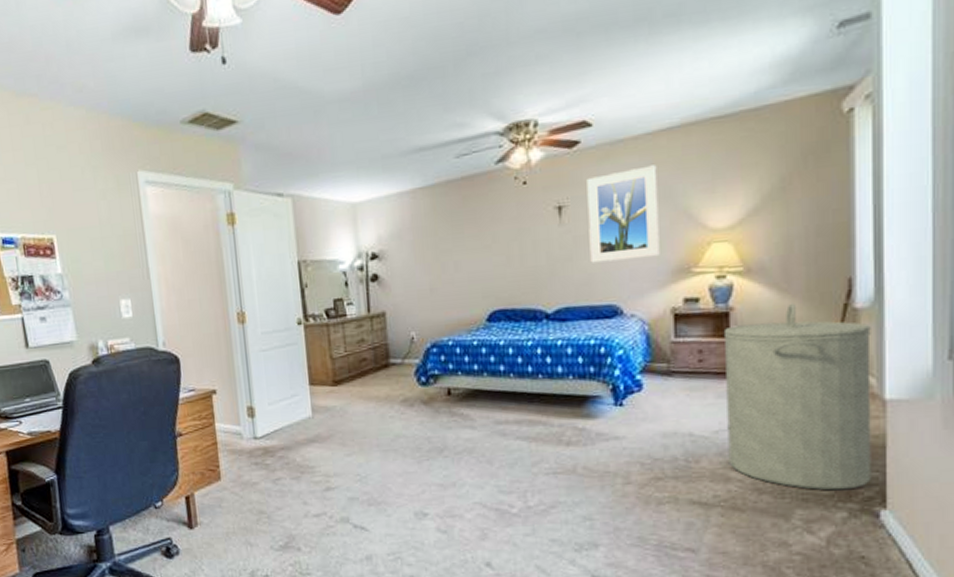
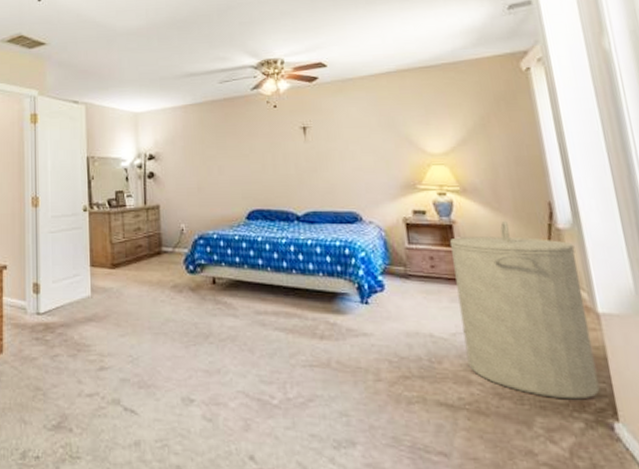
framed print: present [586,165,660,263] -> none [325,100,389,175]

